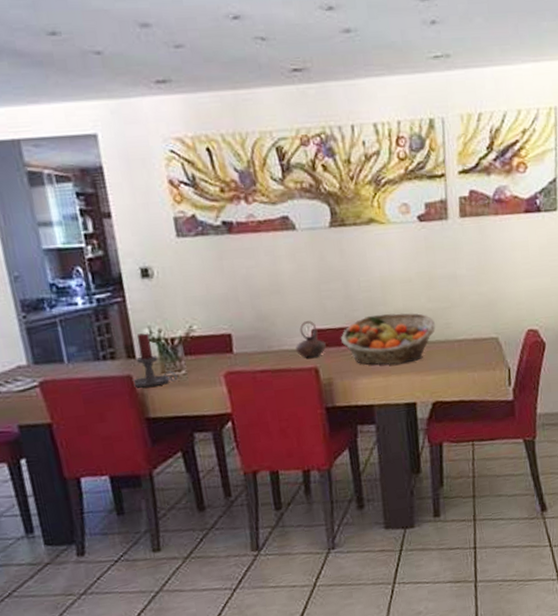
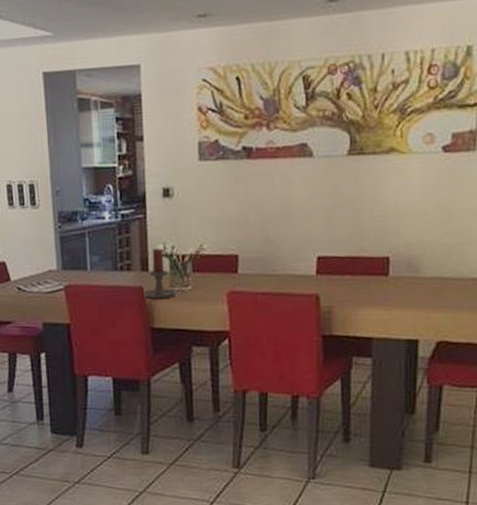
teapot: present [296,321,326,358] -> none [299,247,330,284]
fruit basket: present [340,312,436,365] -> none [345,245,450,299]

